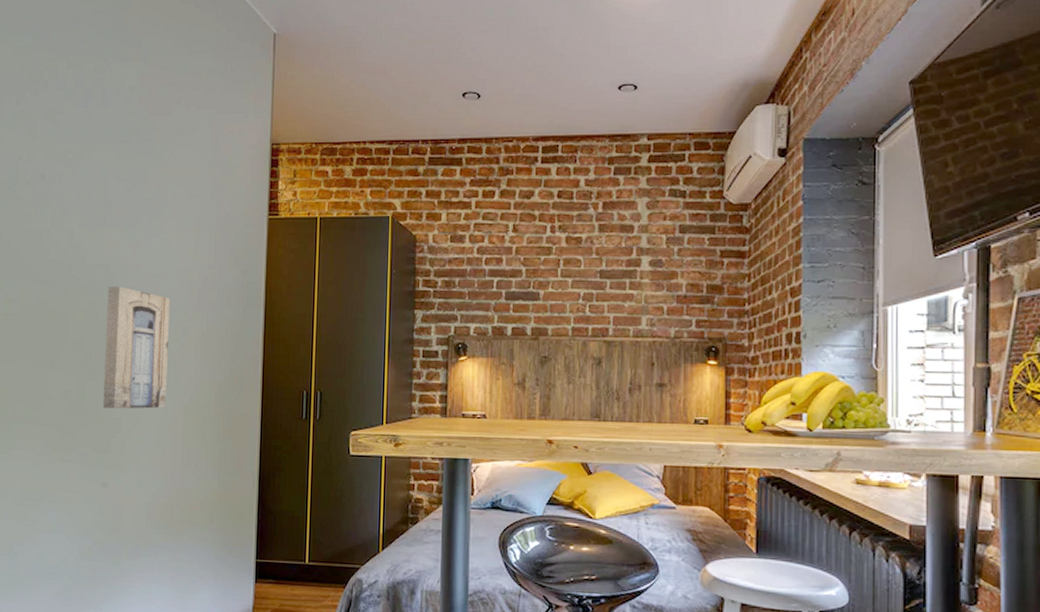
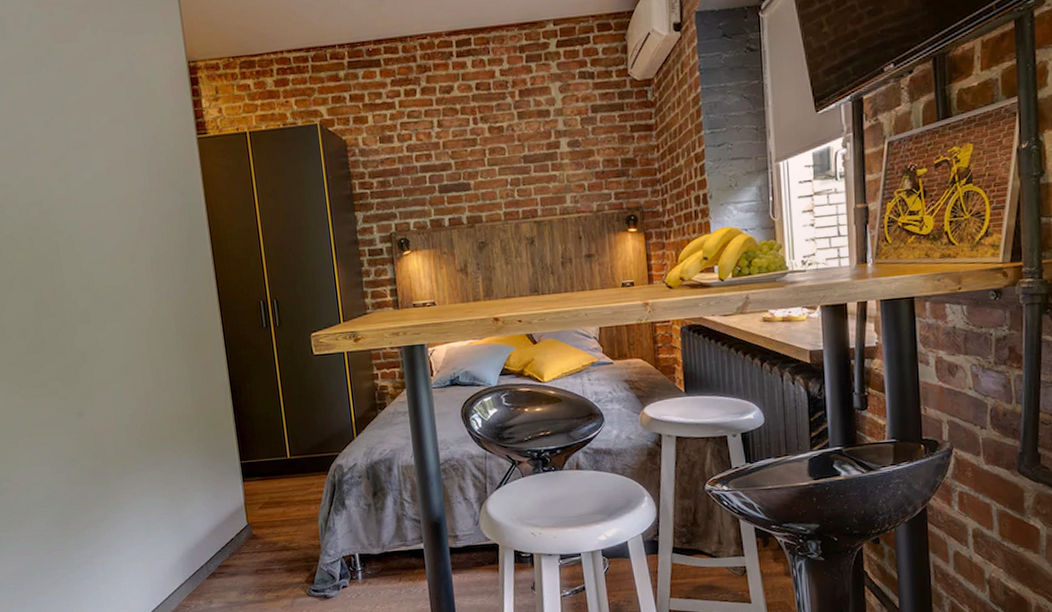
wall art: present [103,286,170,409] -> none [46,221,127,342]

